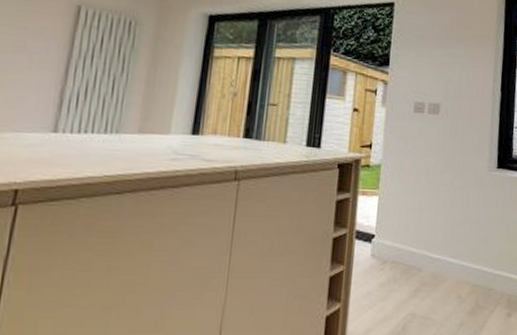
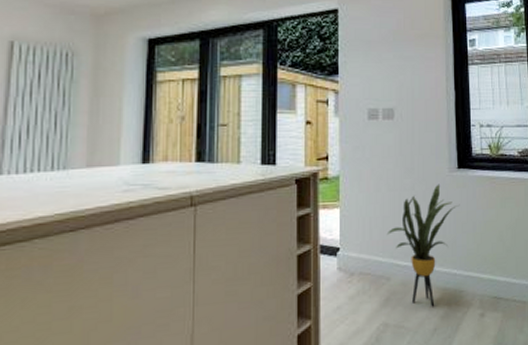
house plant: none [422,181,497,302] -> present [386,184,460,307]

